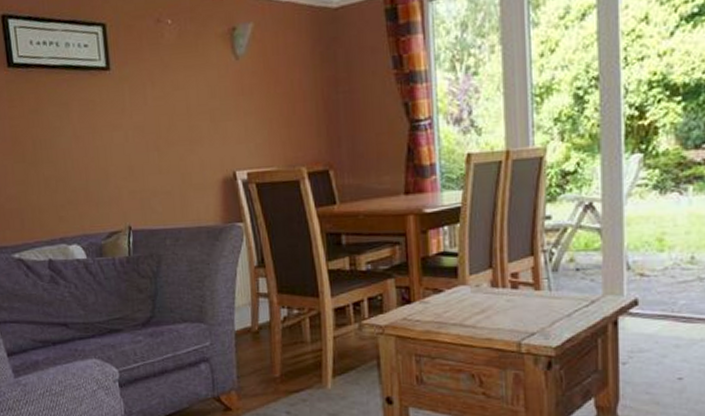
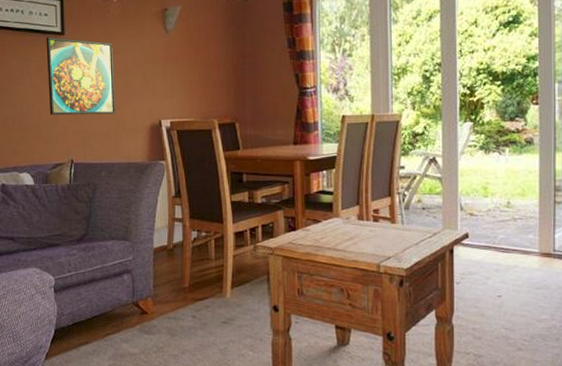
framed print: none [88,73,179,172] -> present [46,37,115,115]

